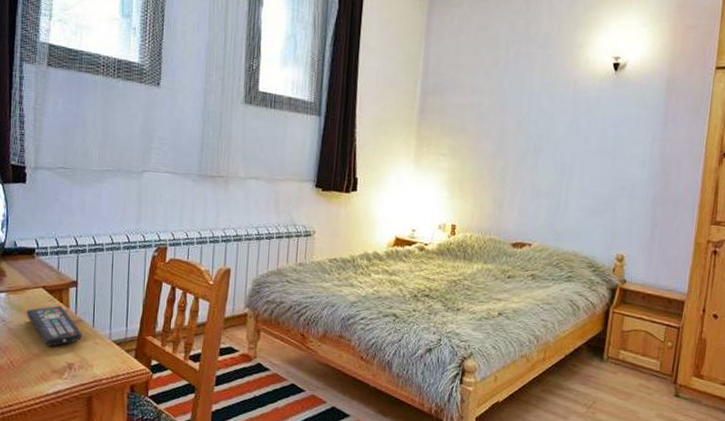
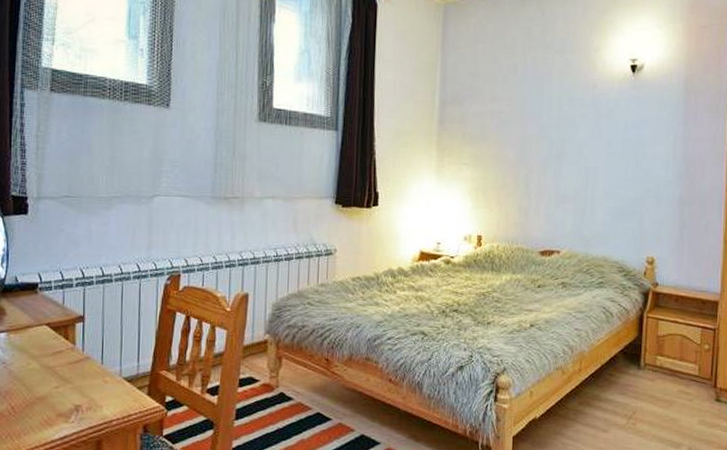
remote control: present [26,305,83,346] -> none [28,343,91,388]

